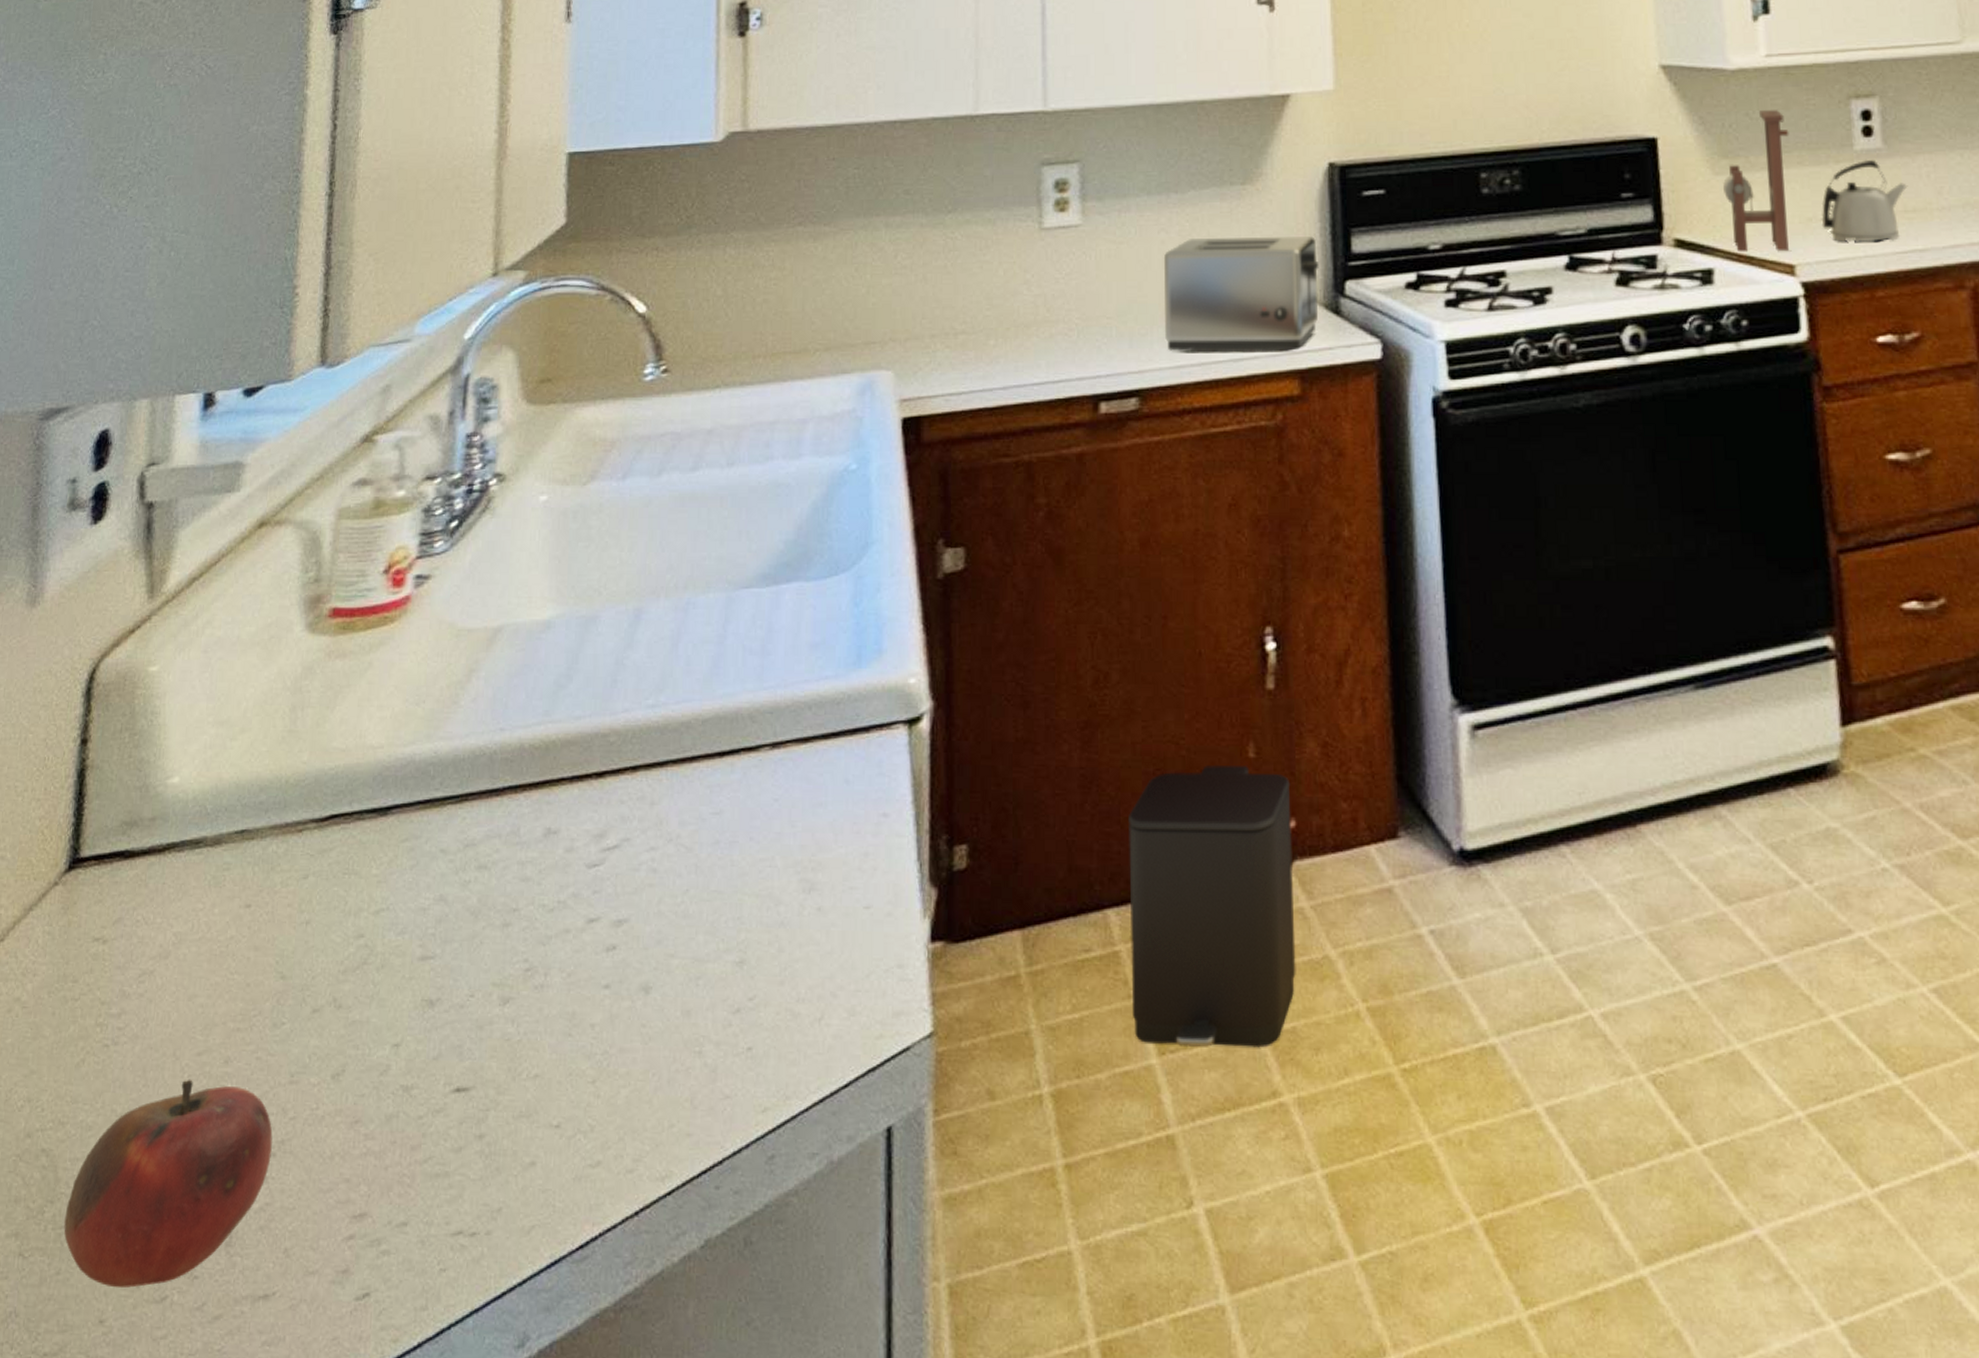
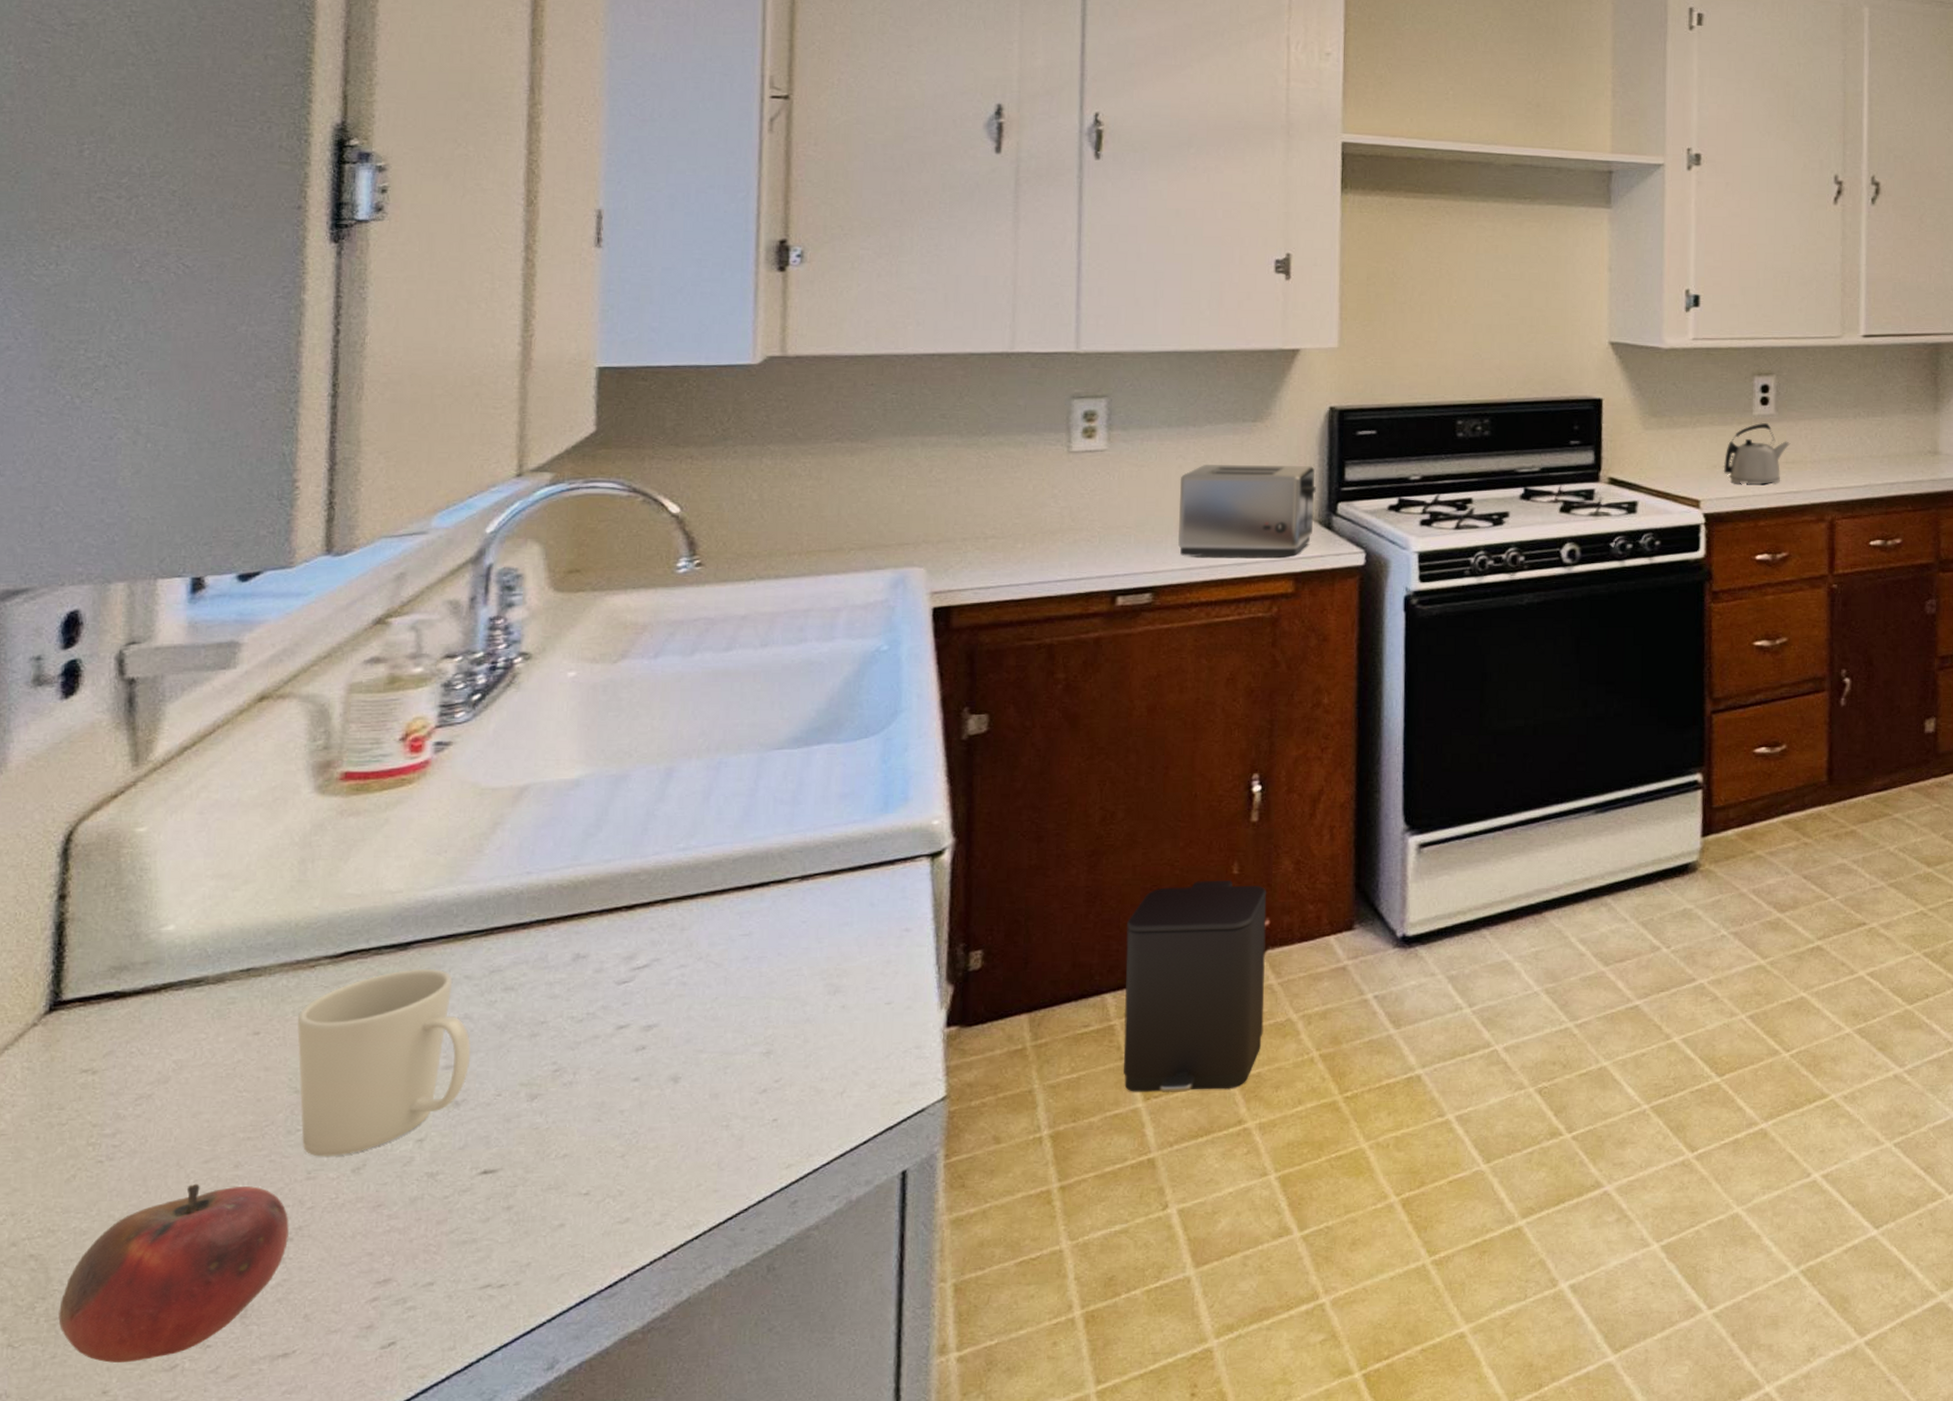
mug: none [285,838,446,1058] -> present [297,968,471,1157]
paper towel holder: present [1723,110,1789,253] -> none [1651,381,1705,490]

